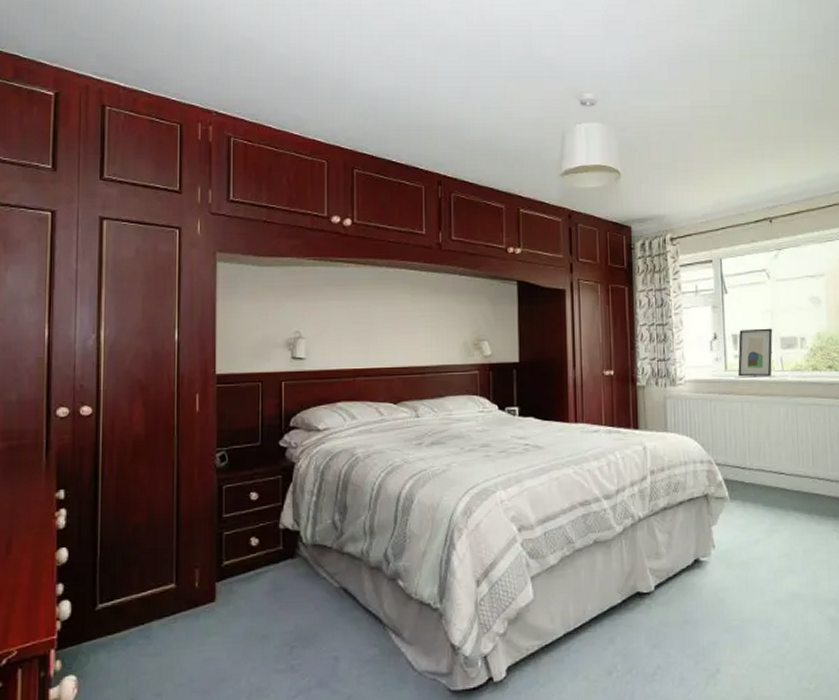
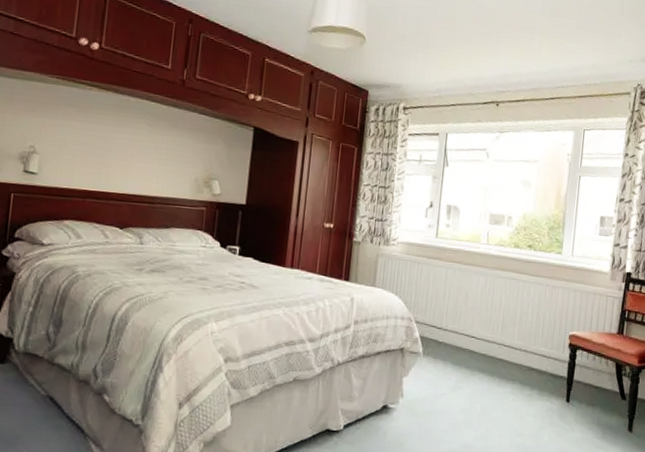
picture frame: present [738,328,773,378] -> none [447,202,485,249]

